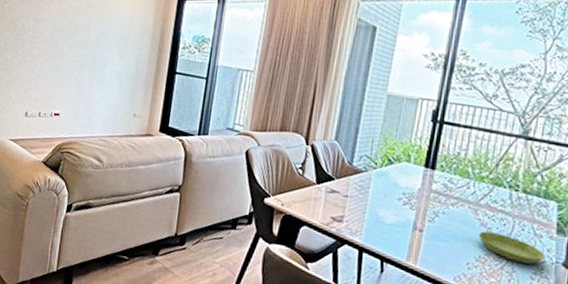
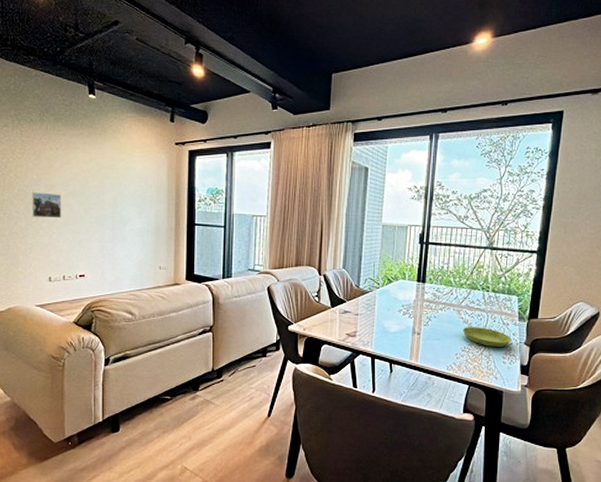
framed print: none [19,25,48,54] -> present [31,192,61,219]

